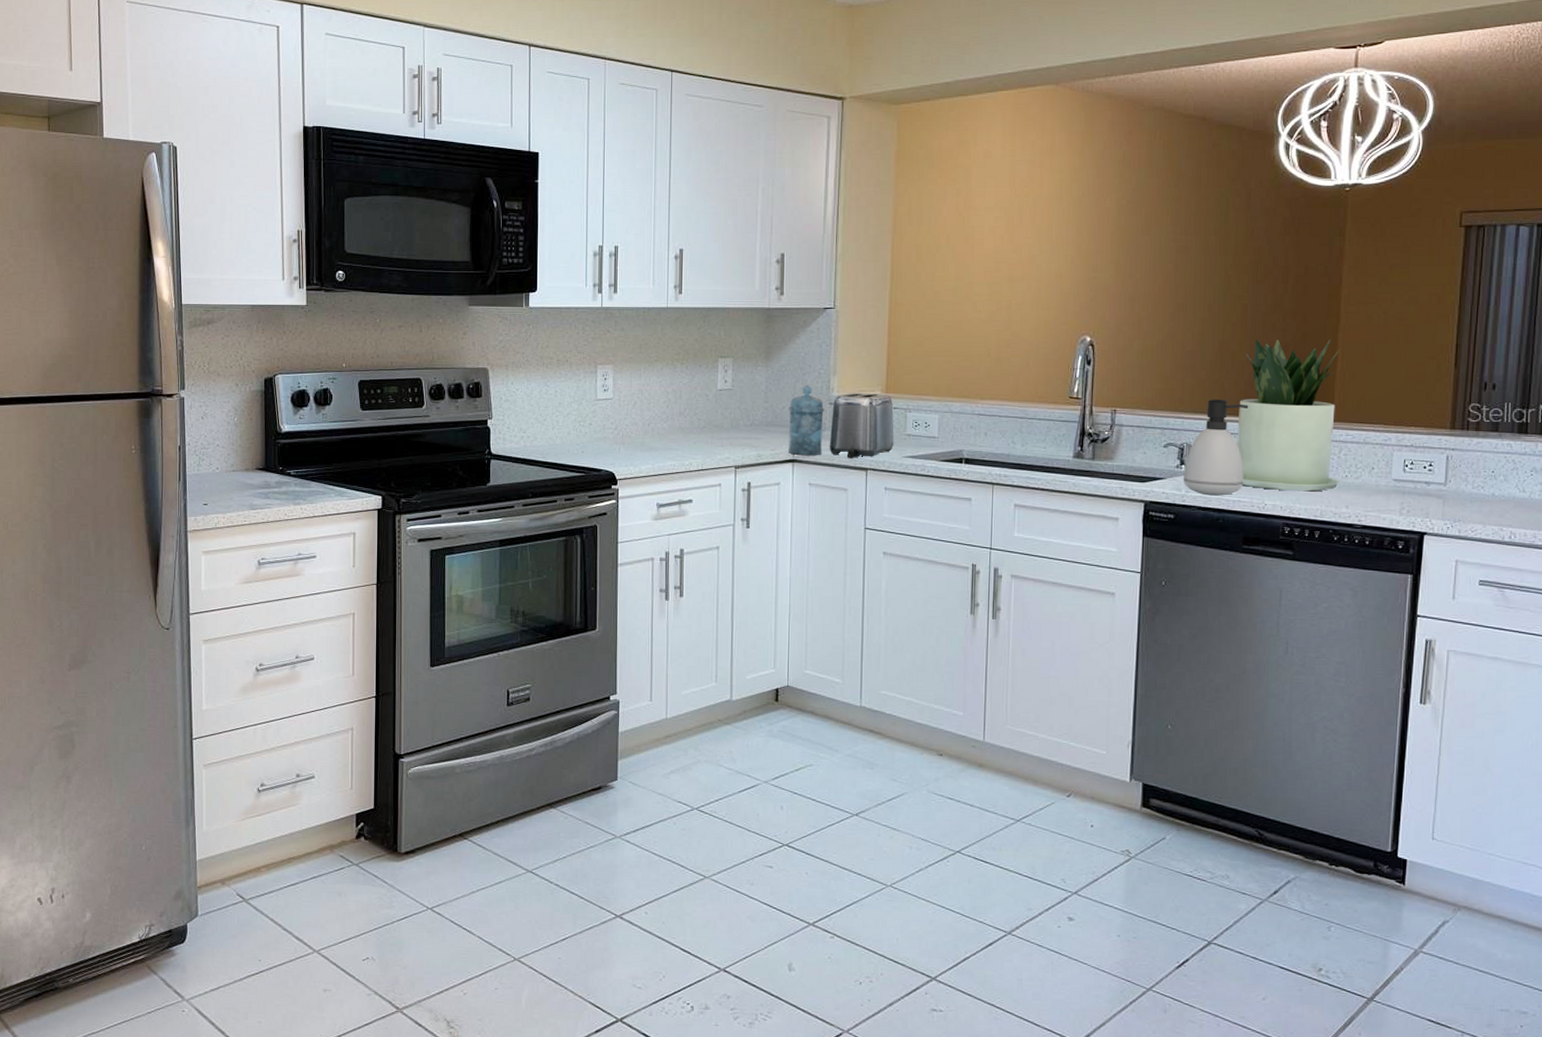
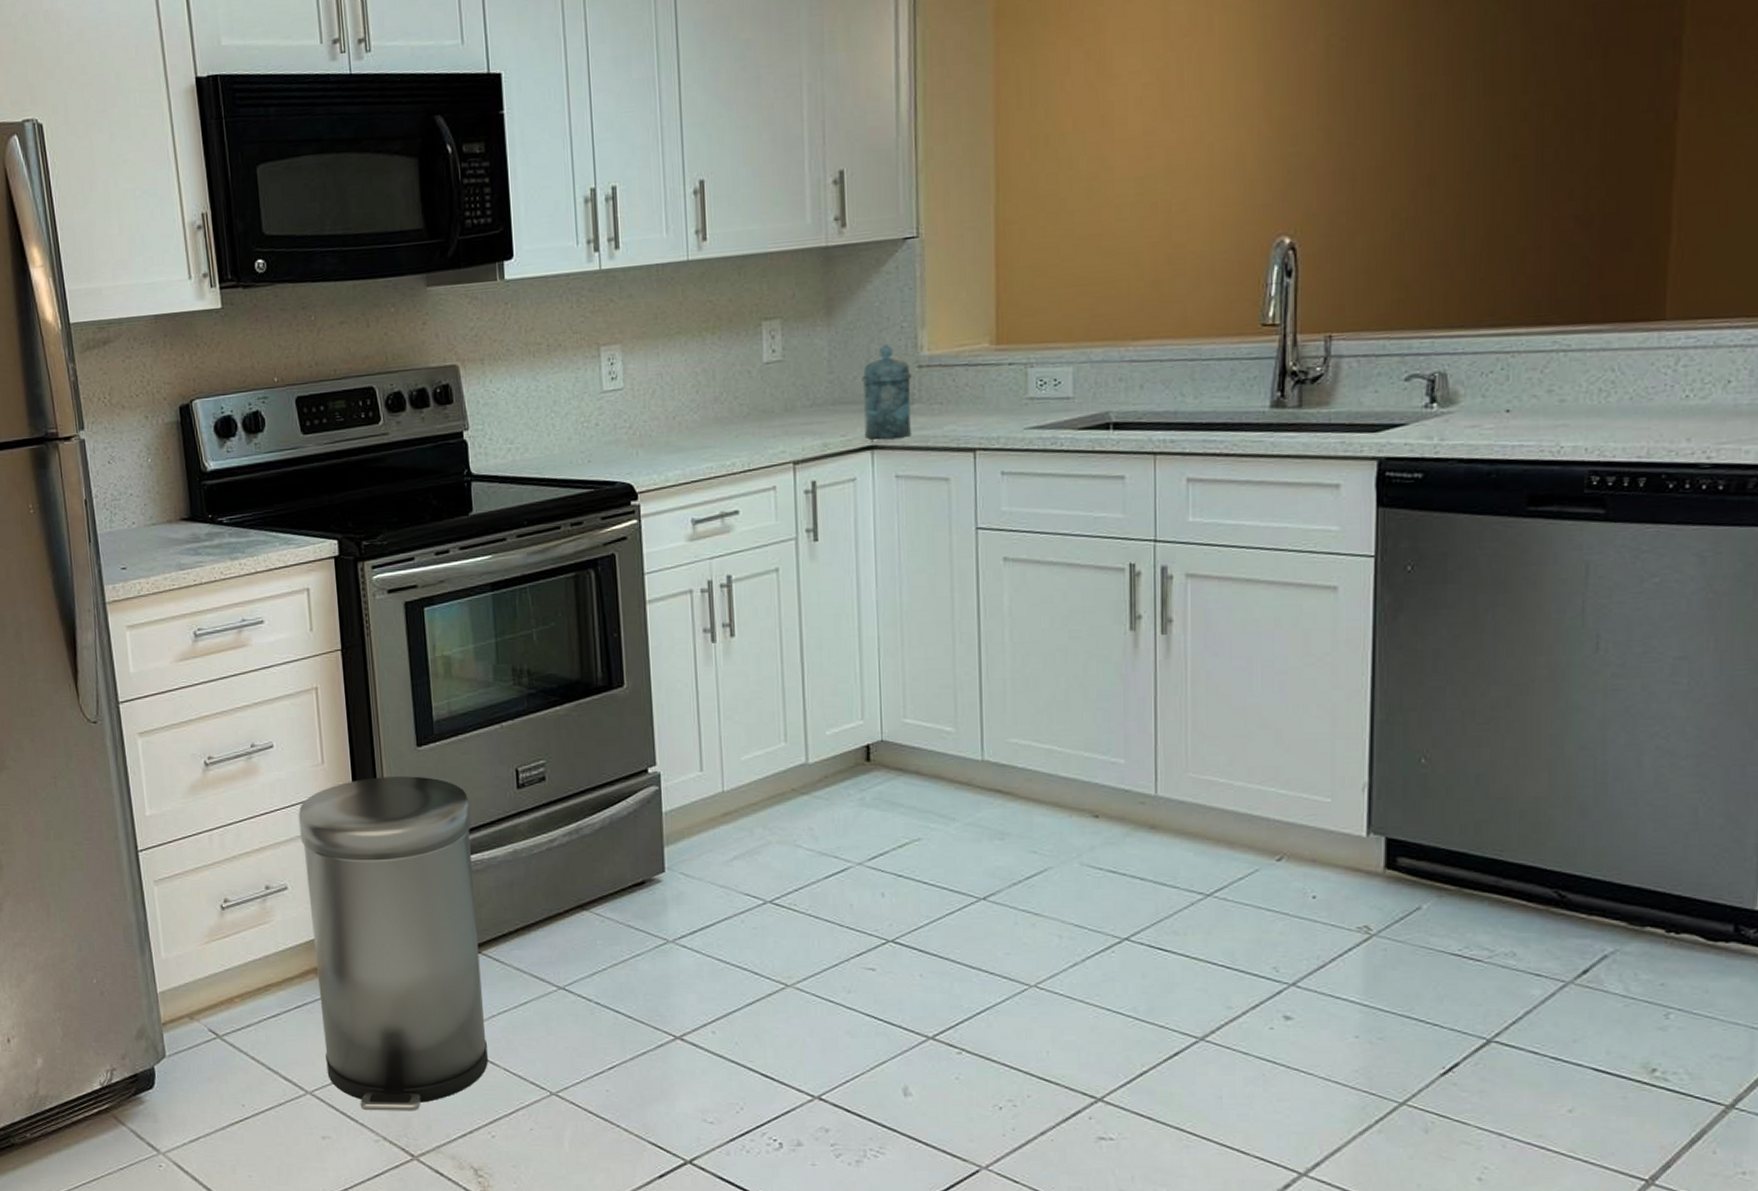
pedal bin: none [329,689,469,970] -> present [298,776,488,1112]
toaster: present [829,393,894,458] -> none [920,346,1011,437]
soap dispenser: present [1183,398,1249,496] -> none [1436,304,1534,443]
planter: present [1237,339,1341,492] -> none [1516,202,1678,426]

